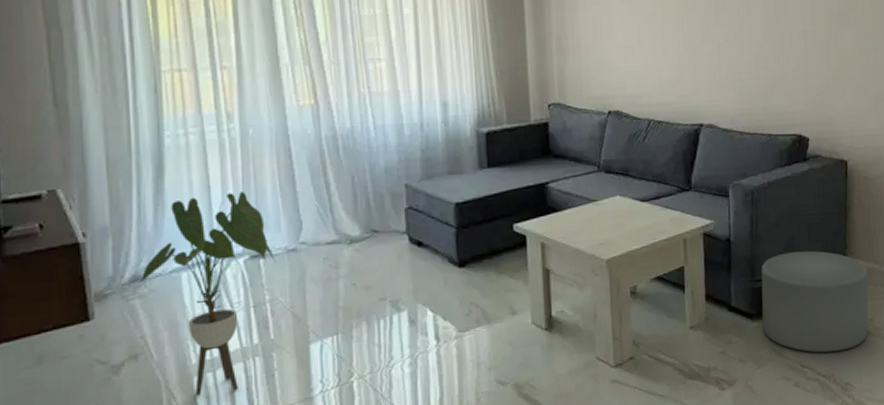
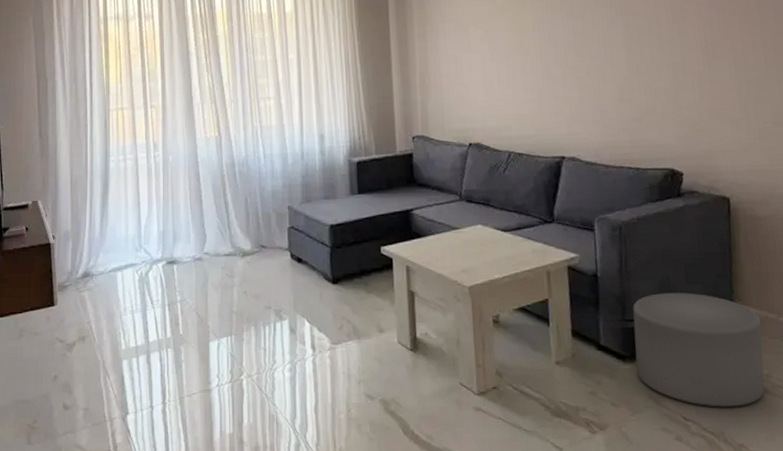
house plant: present [139,192,276,396] -> none [88,208,186,376]

